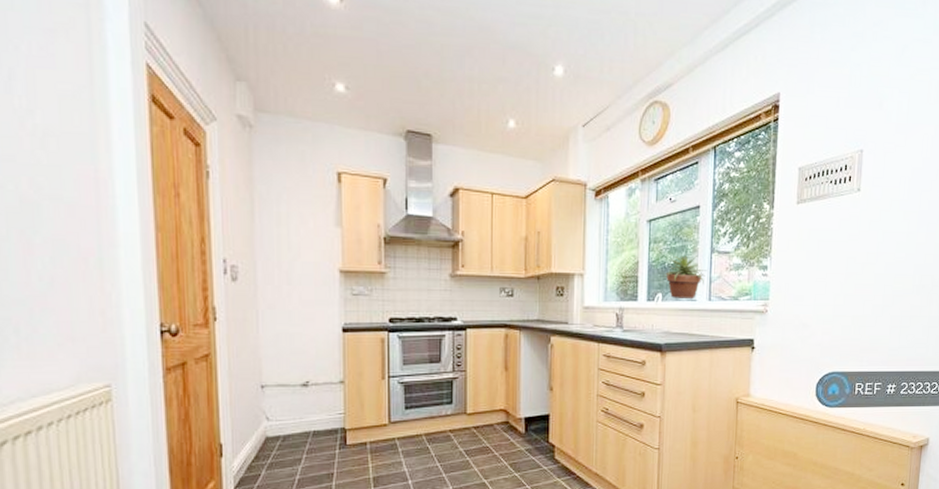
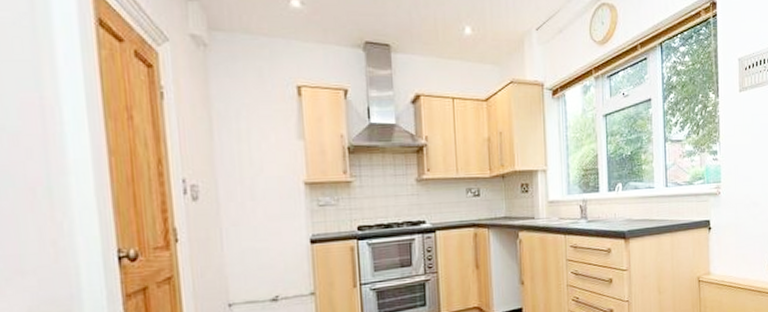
potted plant: present [664,254,707,300] -> none [622,144,662,188]

